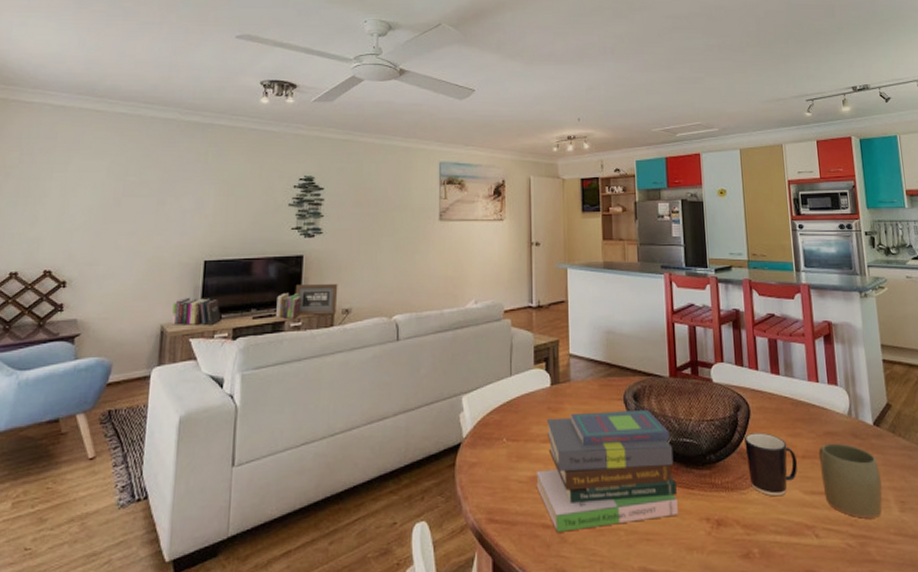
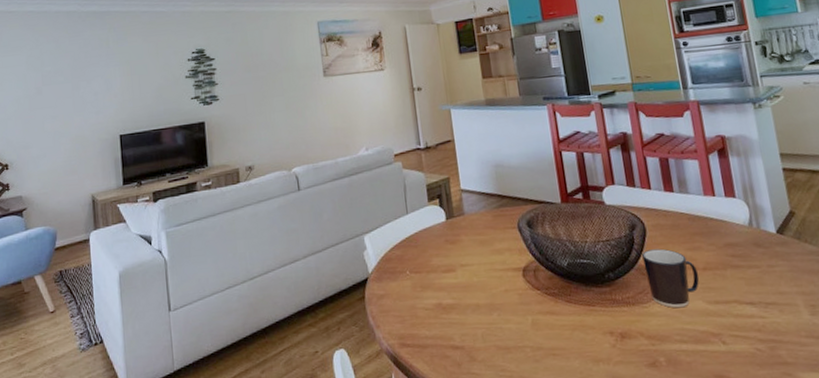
books: present [172,297,221,326] -> none [99,167,142,193]
books: present [276,292,302,319] -> none [187,156,209,180]
picture frame: present [295,284,338,315] -> none [201,145,241,176]
books: present [536,410,679,532] -> none [440,236,582,352]
mug: present [818,443,883,519] -> none [720,253,791,324]

